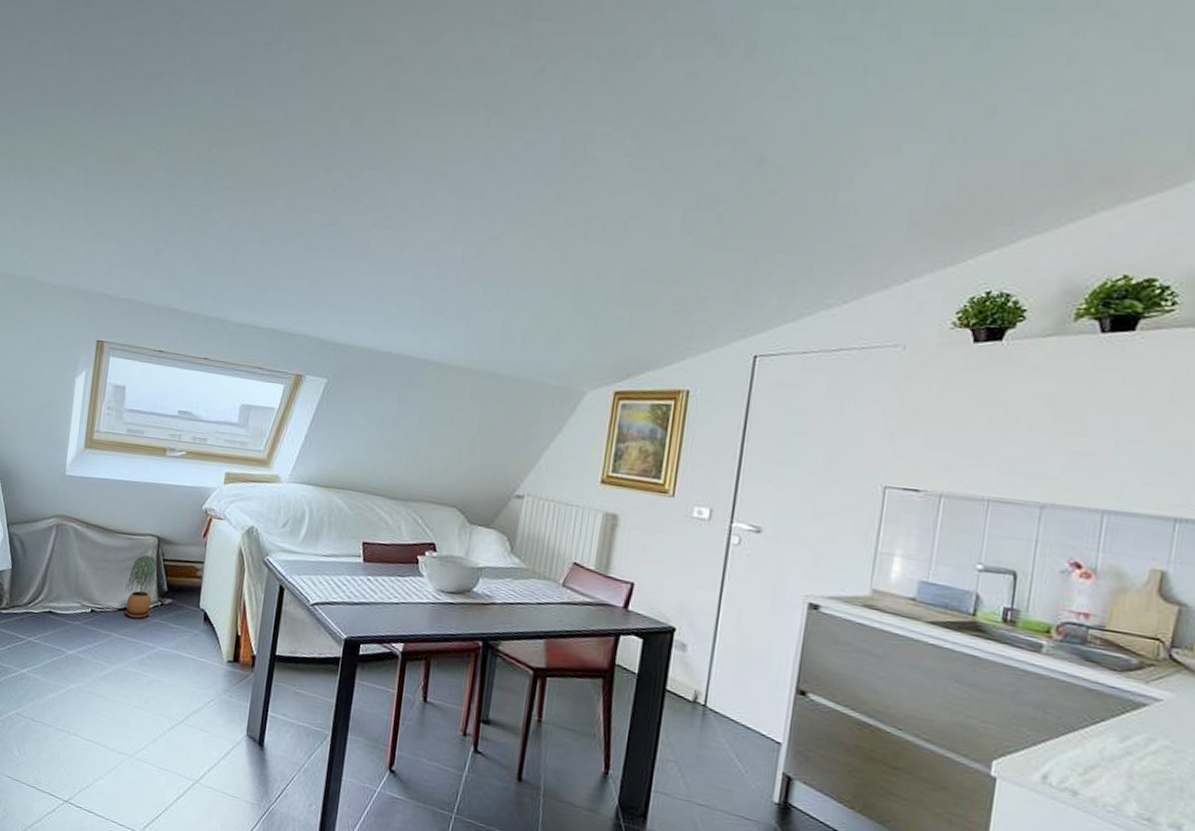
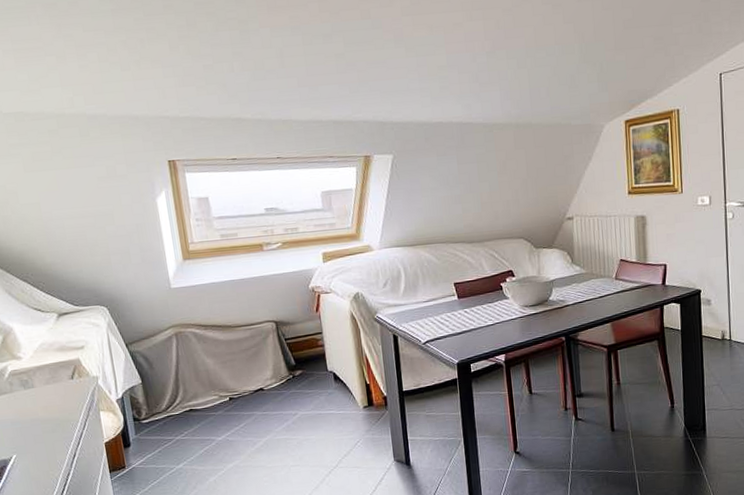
potted plant: present [125,555,157,619] -> none [256,339,285,395]

